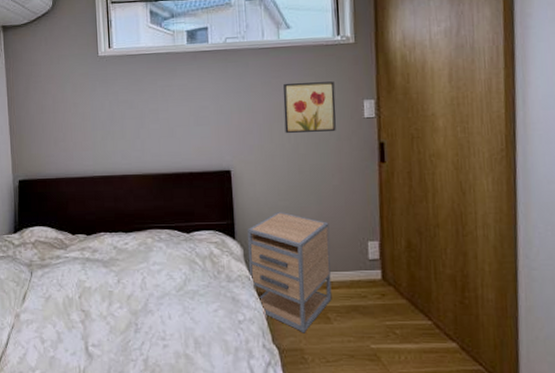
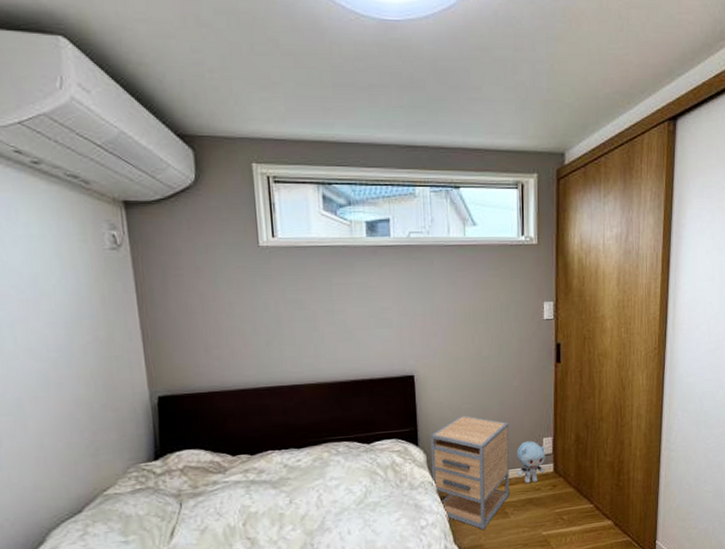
wall art: present [283,81,336,133] -> none [468,283,519,335]
plush toy: none [338,243,372,290] -> present [516,441,545,484]

